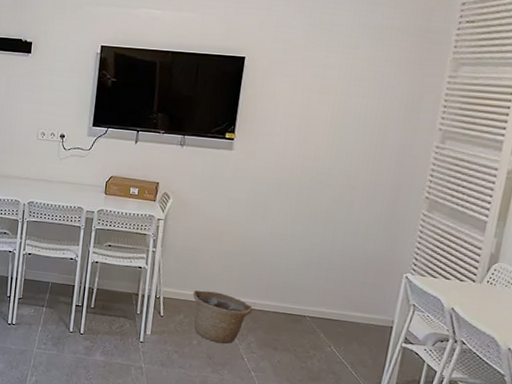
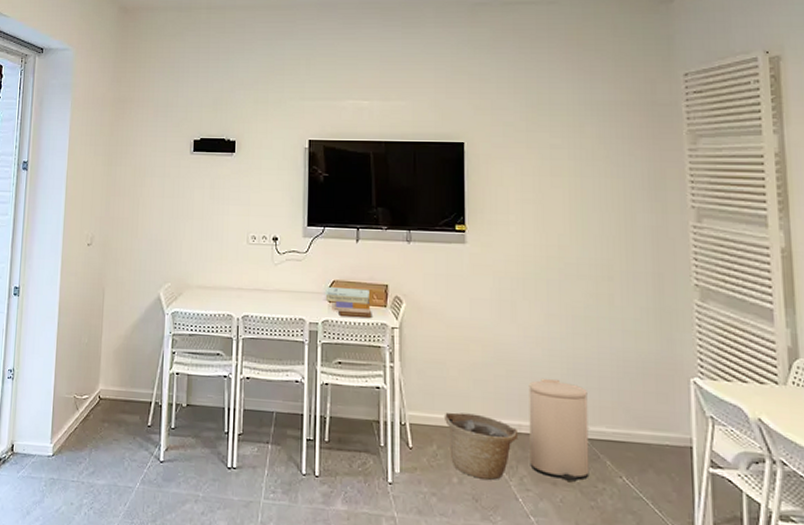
books: none [102,180,142,210] -> present [324,286,372,317]
pedal bin: none [258,267,316,348] -> present [529,378,590,482]

